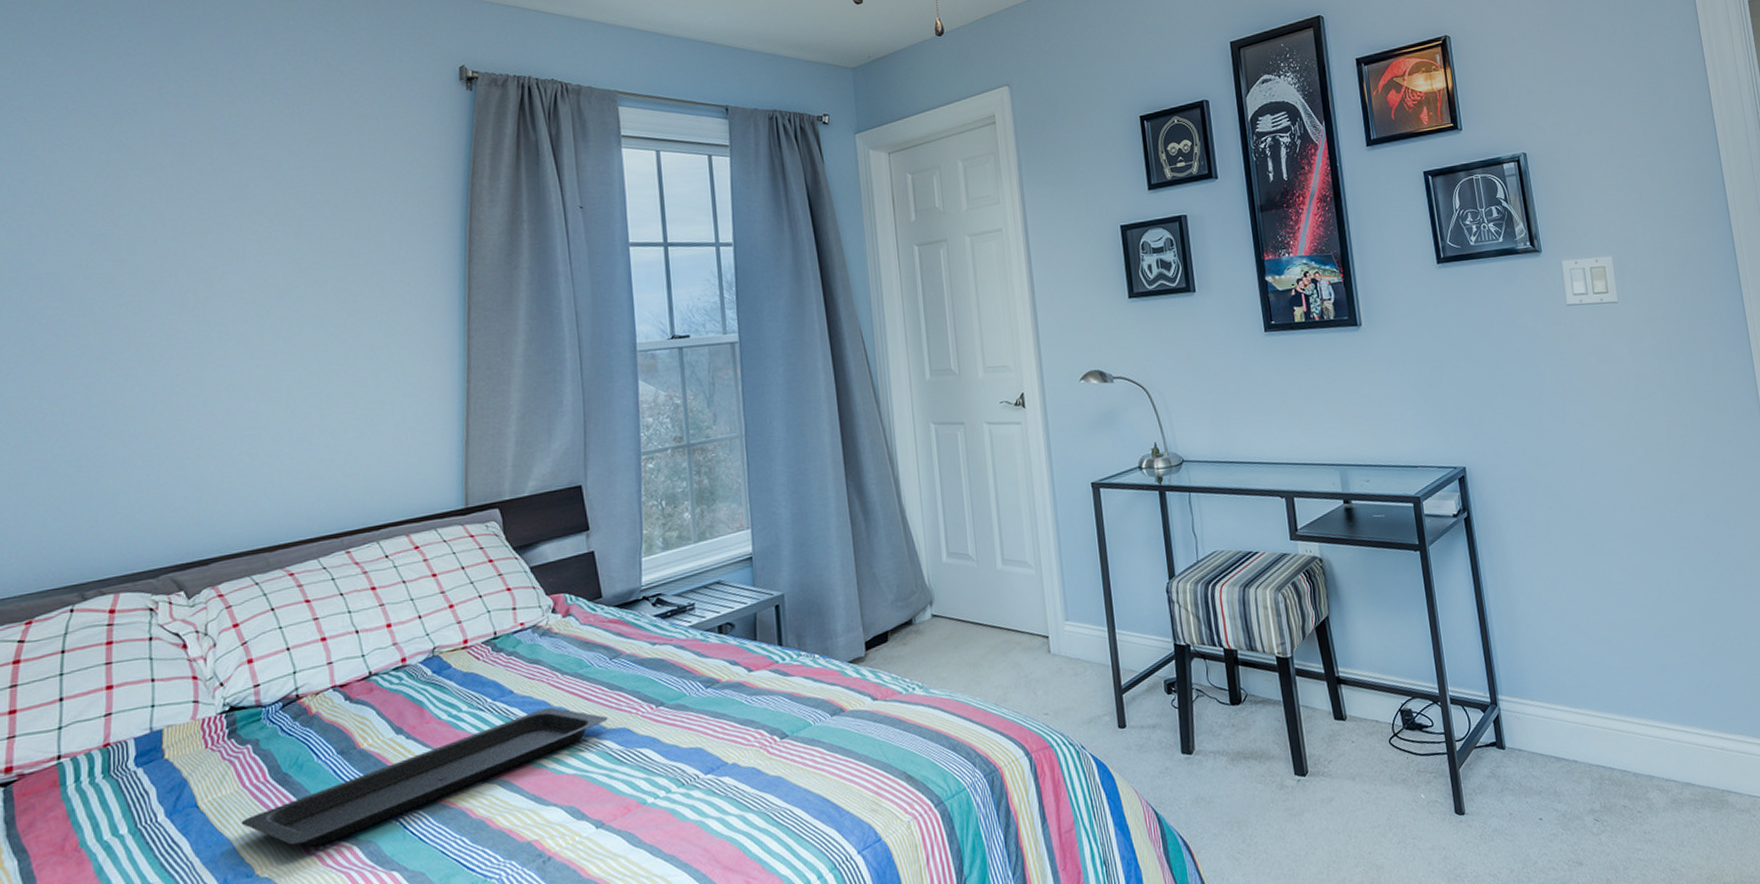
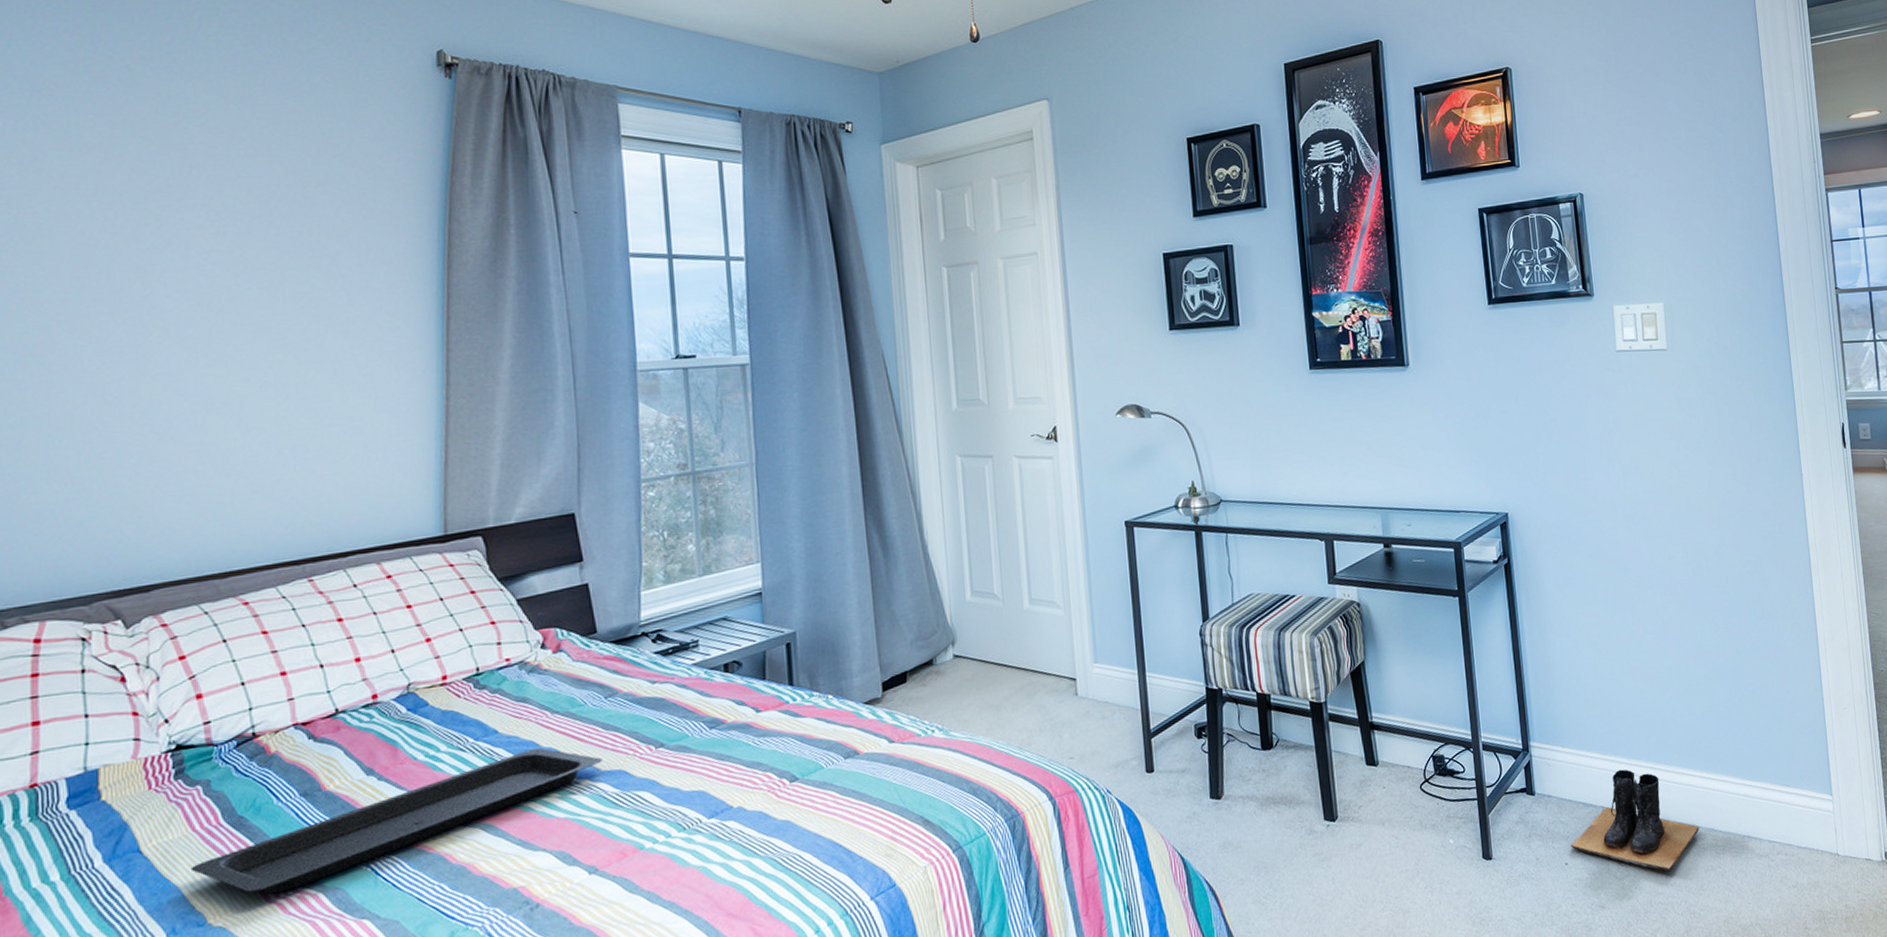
boots: none [1544,722,1676,827] -> present [1571,769,1699,872]

